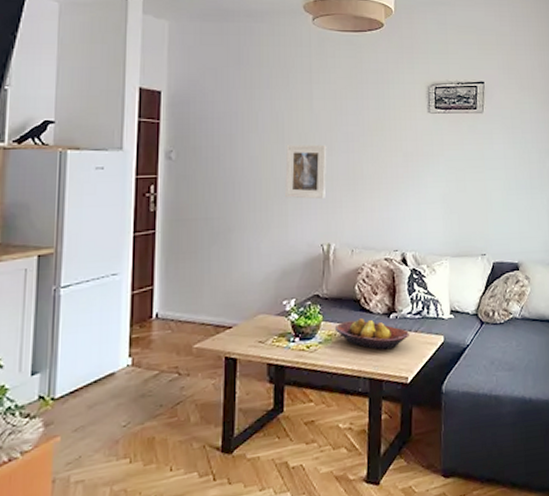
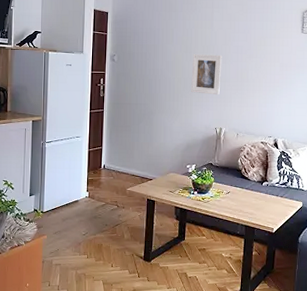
fruit bowl: present [334,318,409,350] -> none [222,183,276,207]

